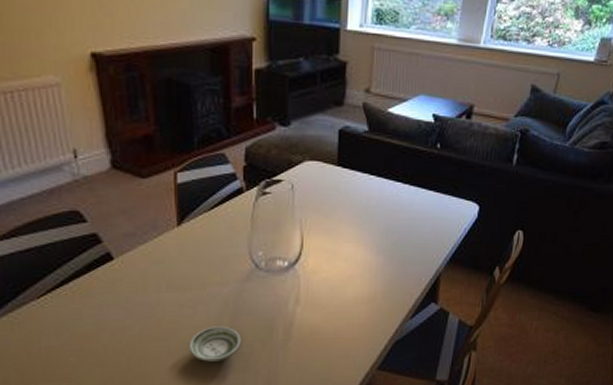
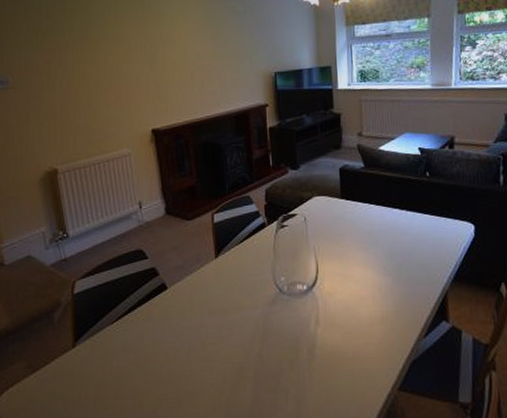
saucer: present [189,326,241,362] -> none [227,346,271,381]

